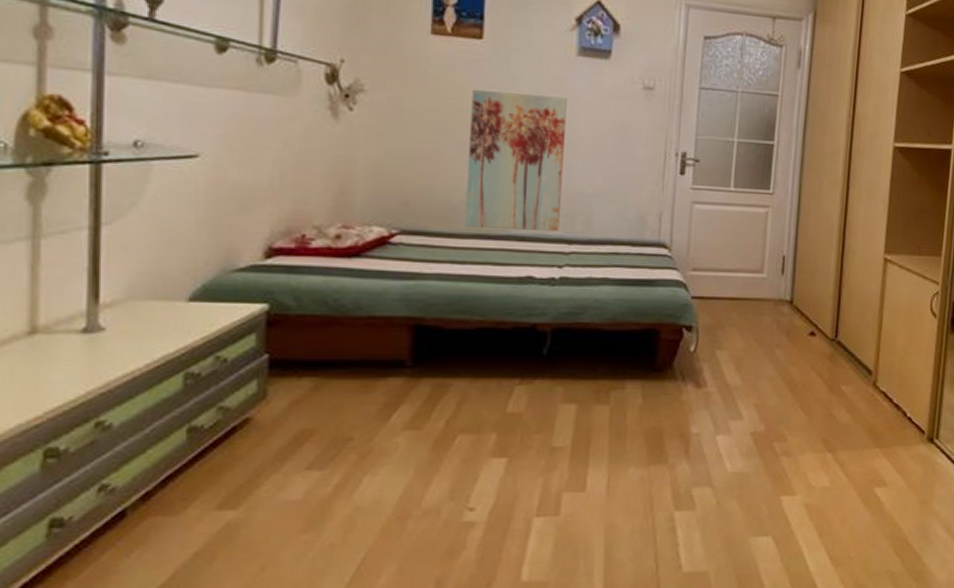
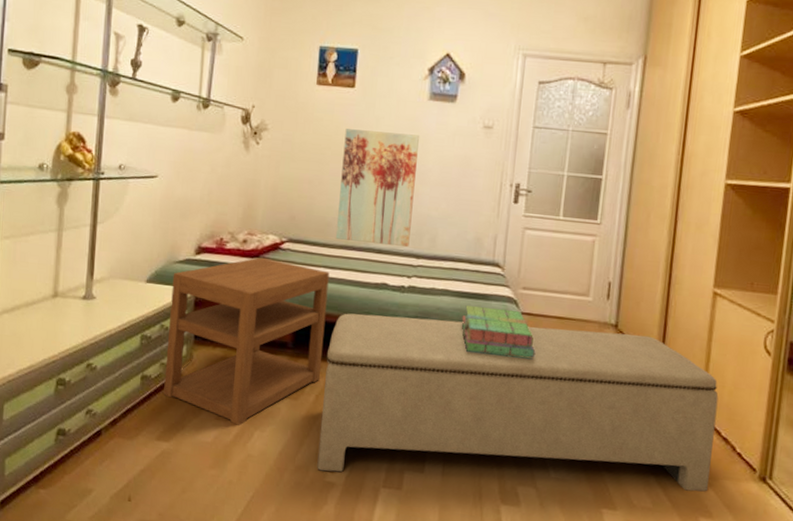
nightstand: none [225,255,458,473] -> present [164,257,330,426]
bench: none [451,309,890,511] -> present [317,313,719,492]
stack of books: none [624,294,709,347] -> present [461,305,536,360]

